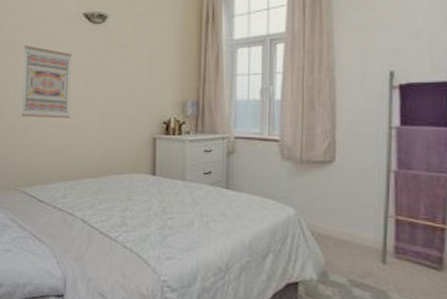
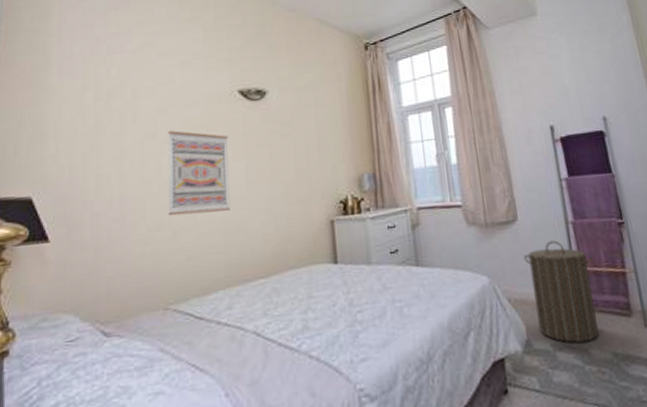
laundry hamper: none [335,186,411,285] -> present [524,240,599,343]

